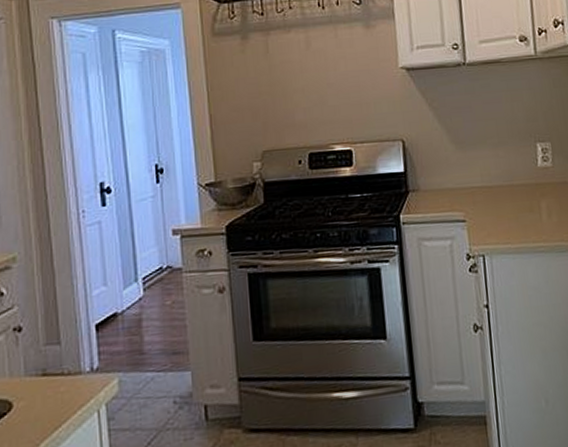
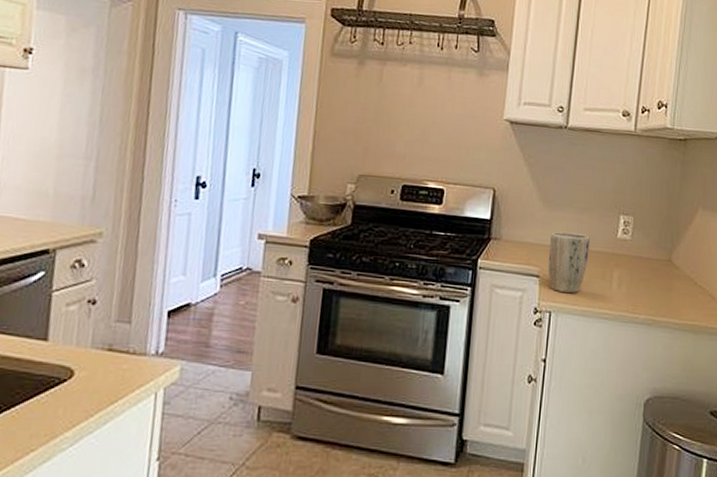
plant pot: none [469,169,513,234] -> present [548,231,590,294]

